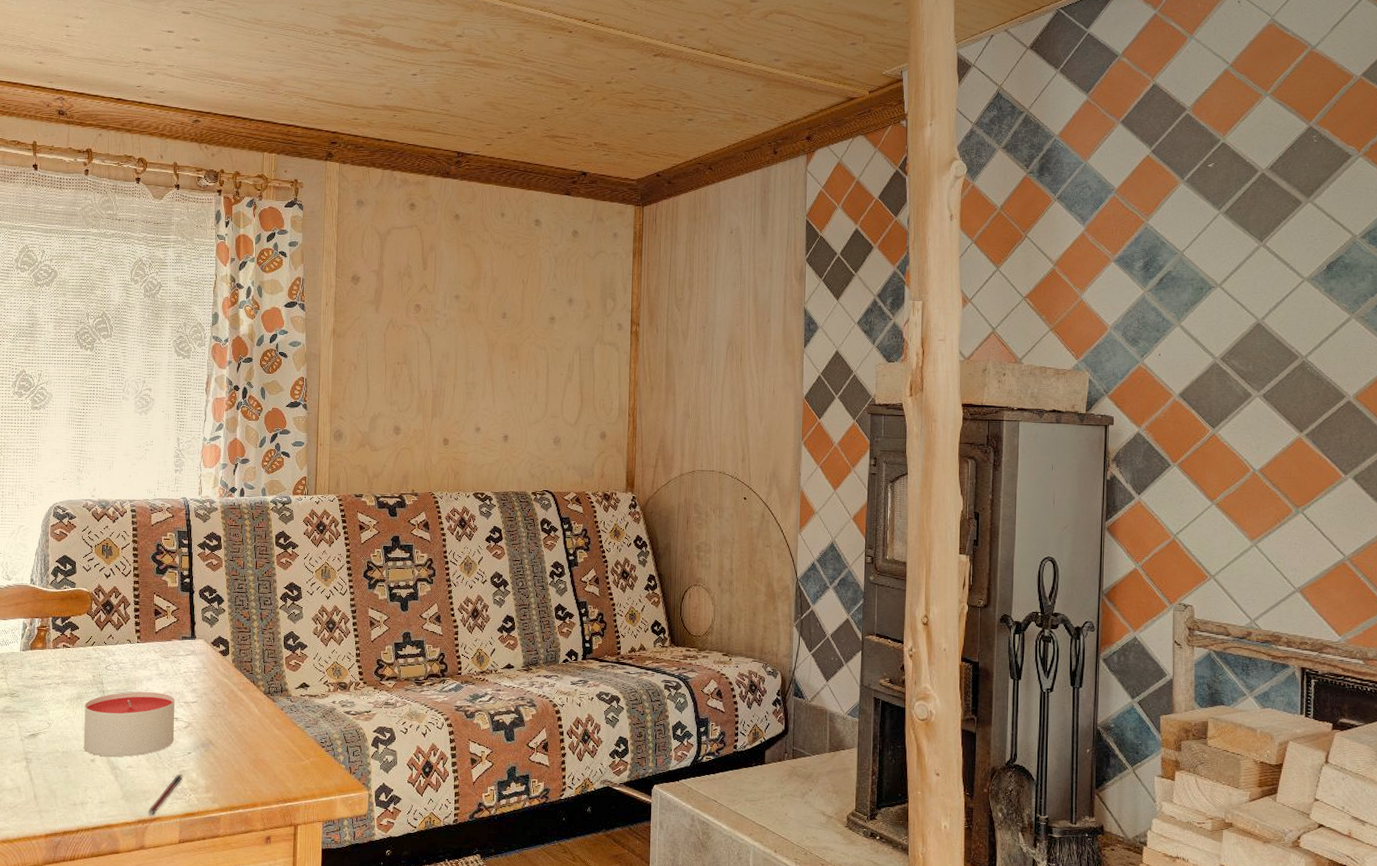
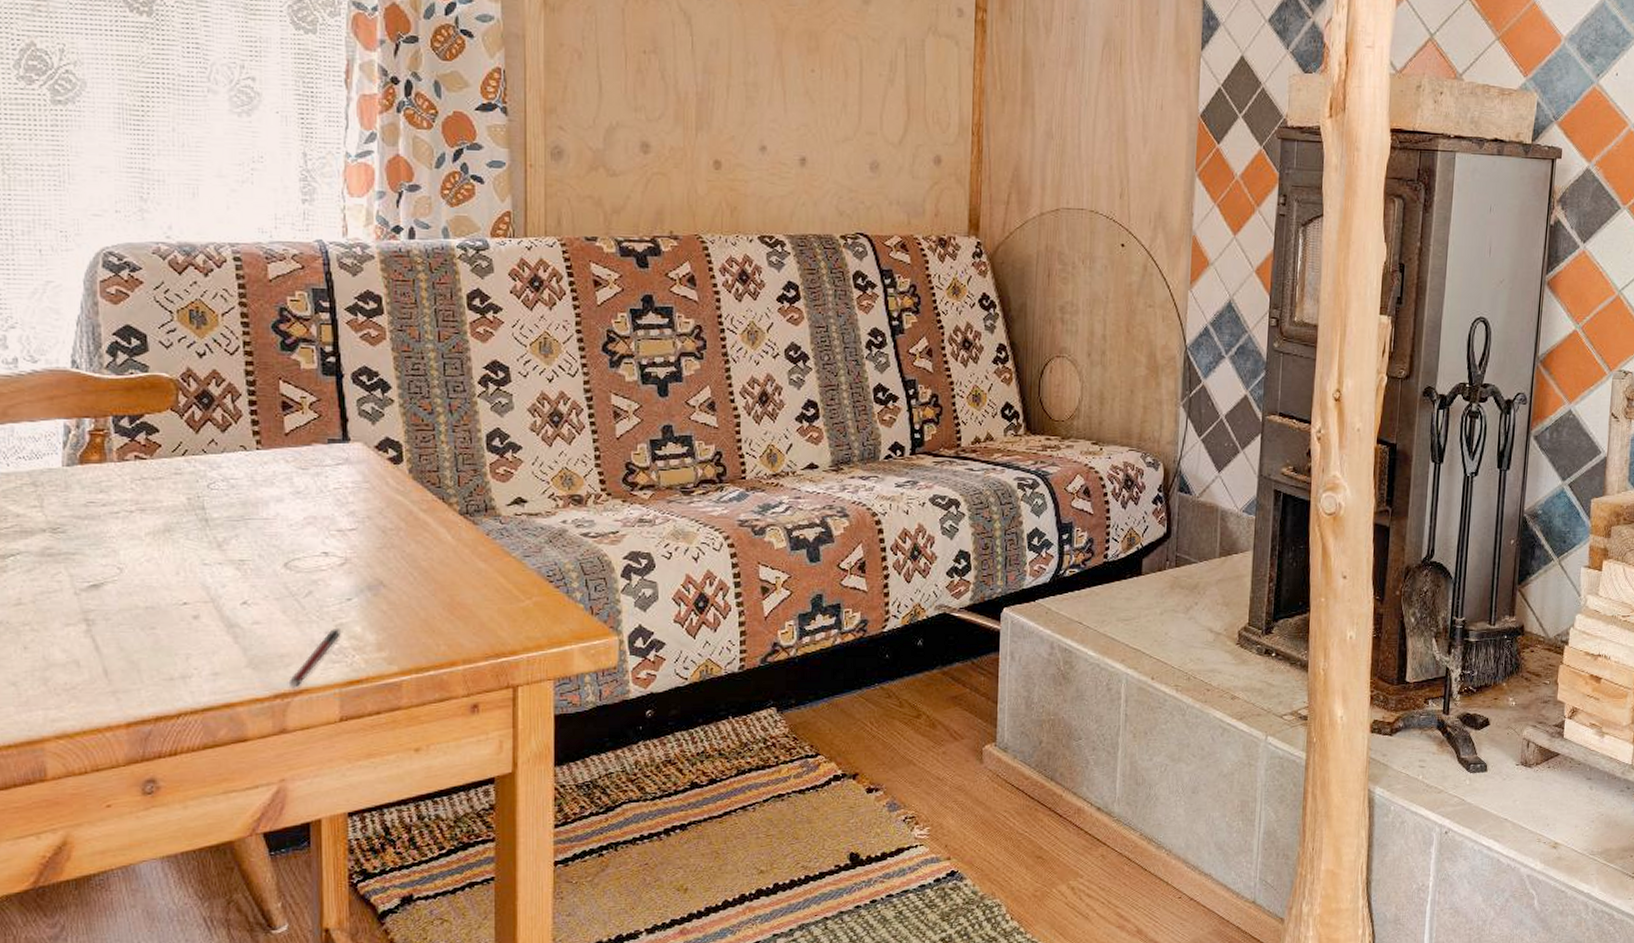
candle: present [83,692,175,758] -> none [177,518,323,611]

